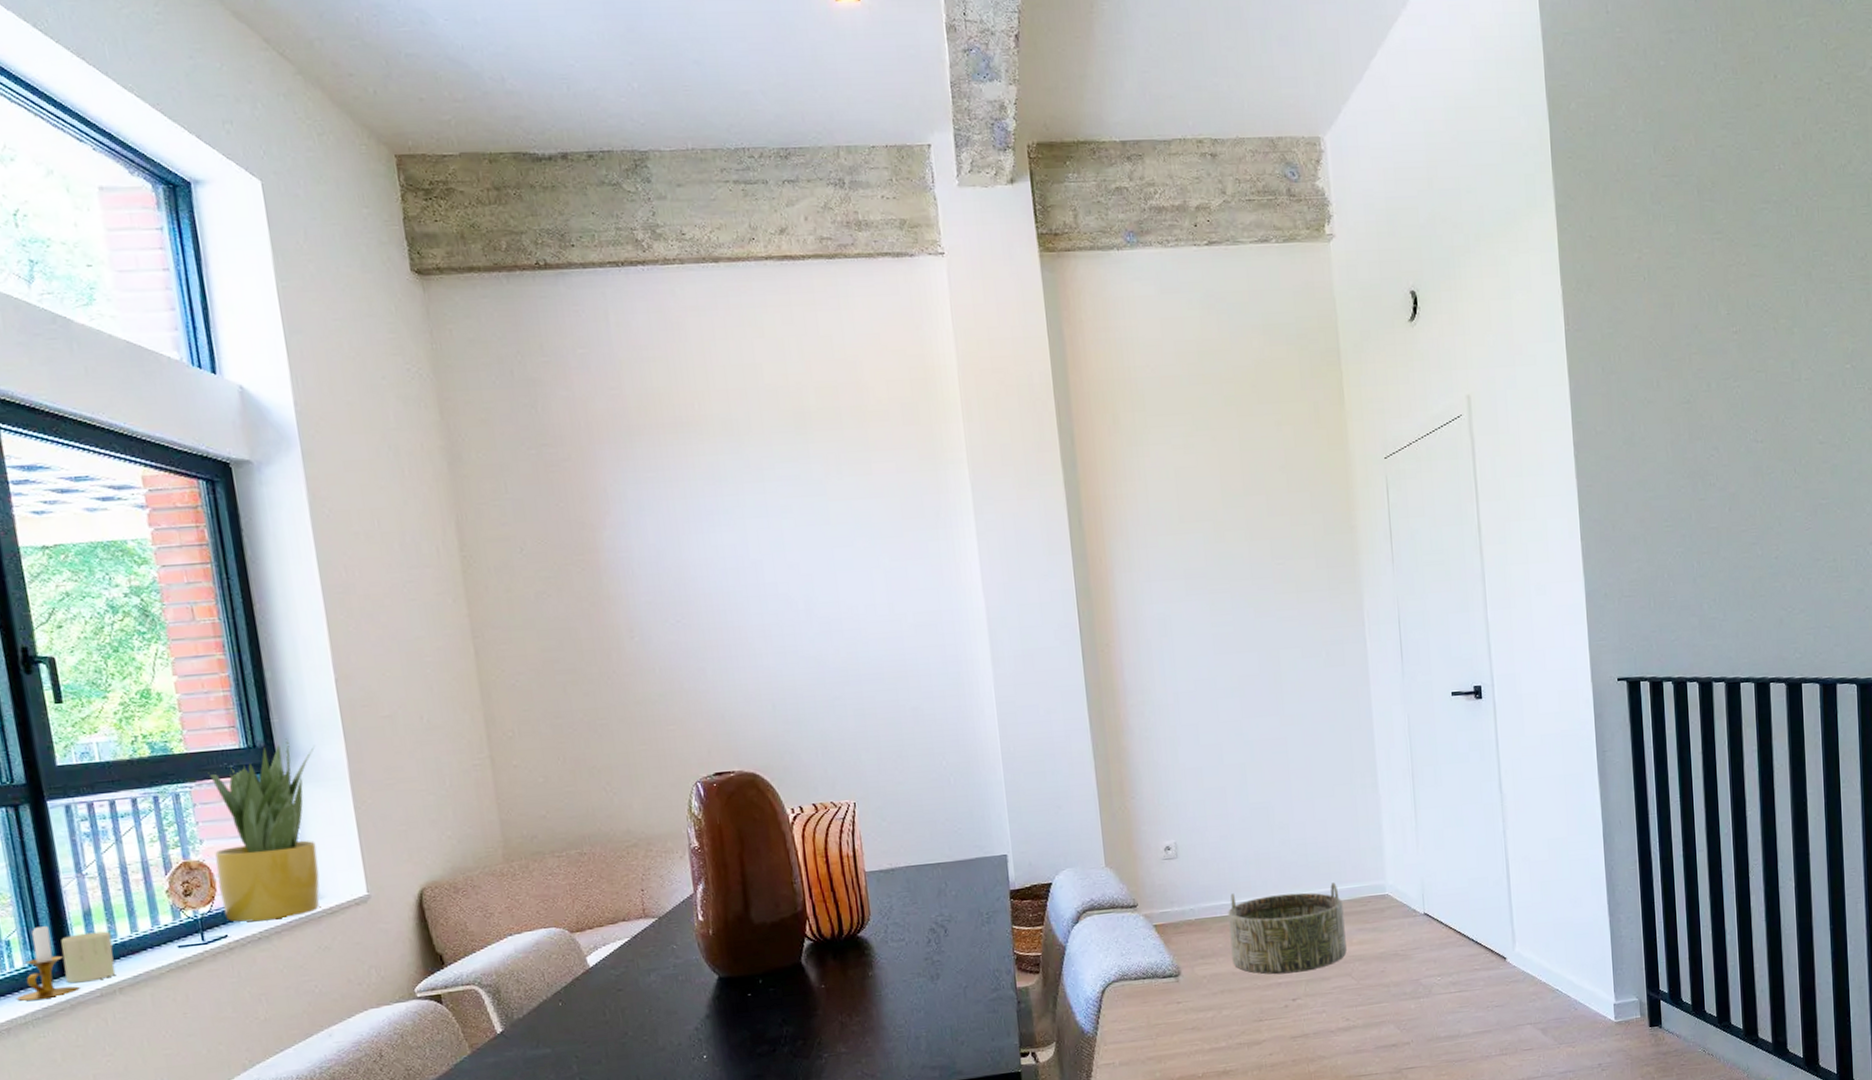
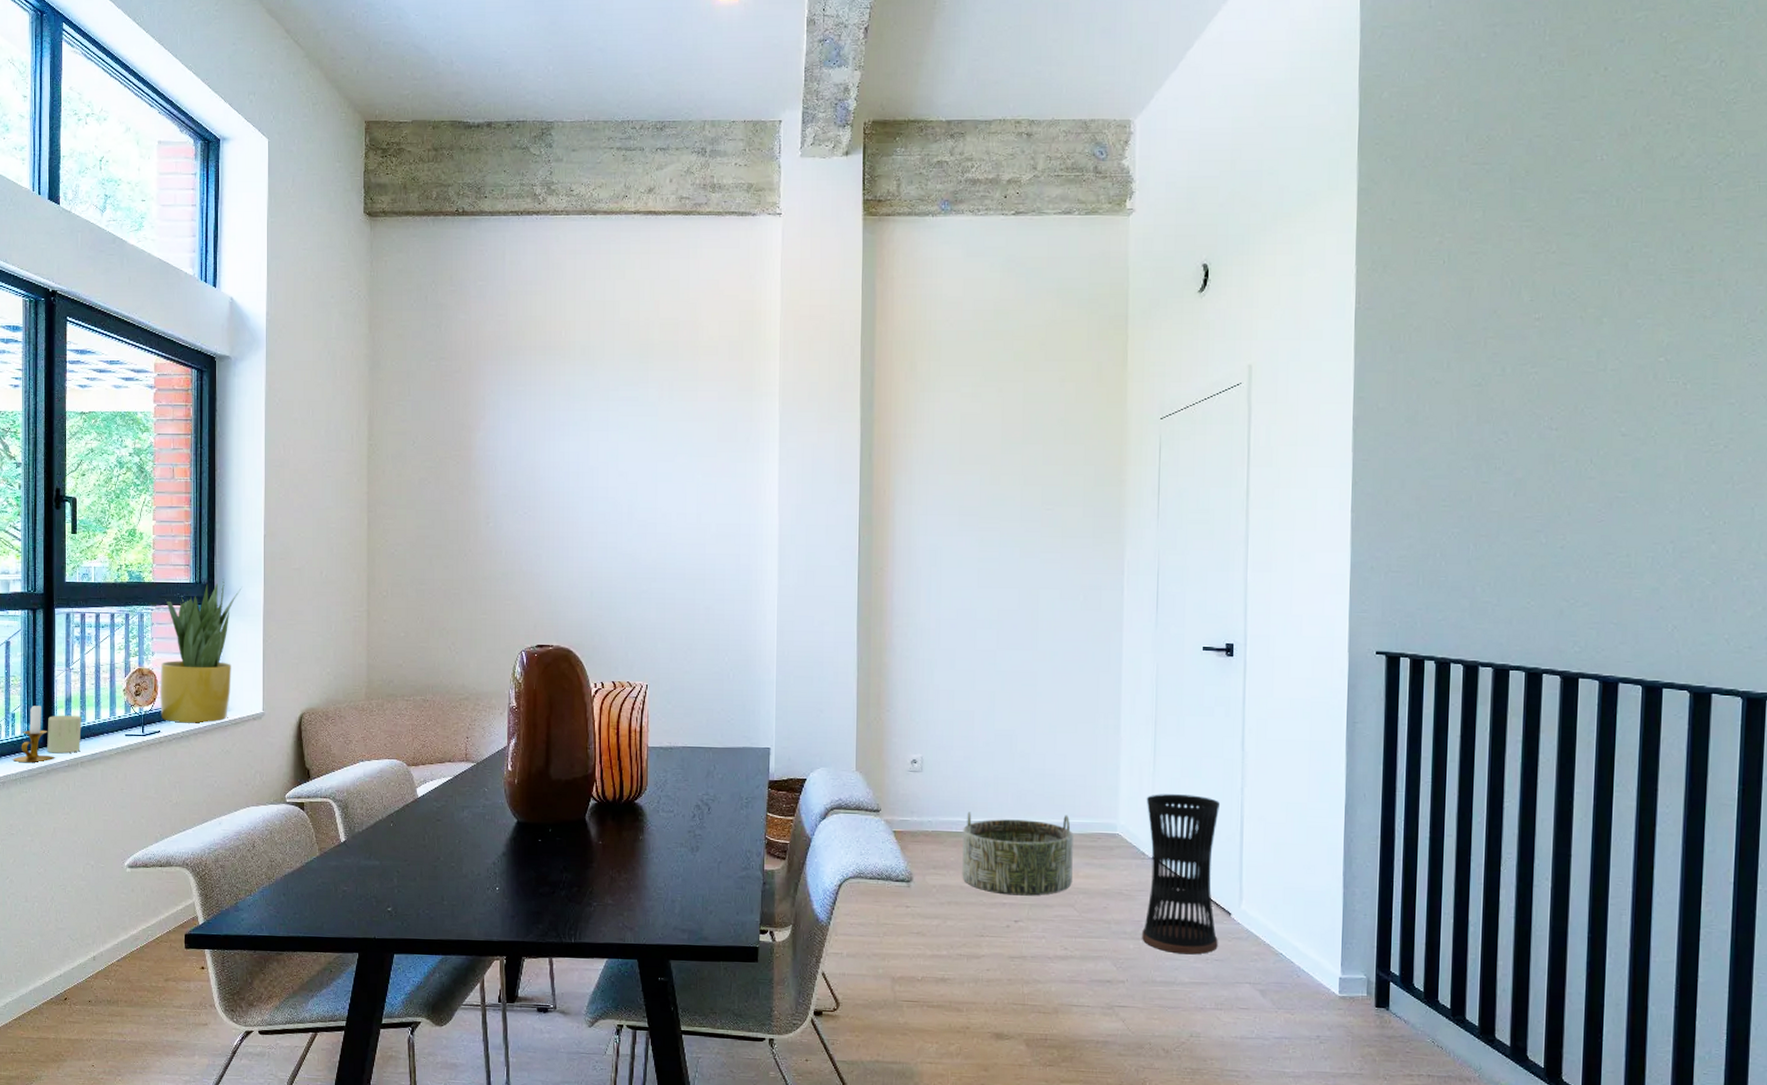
umbrella stand: none [1411,844,1497,1006] -> present [1142,794,1221,955]

